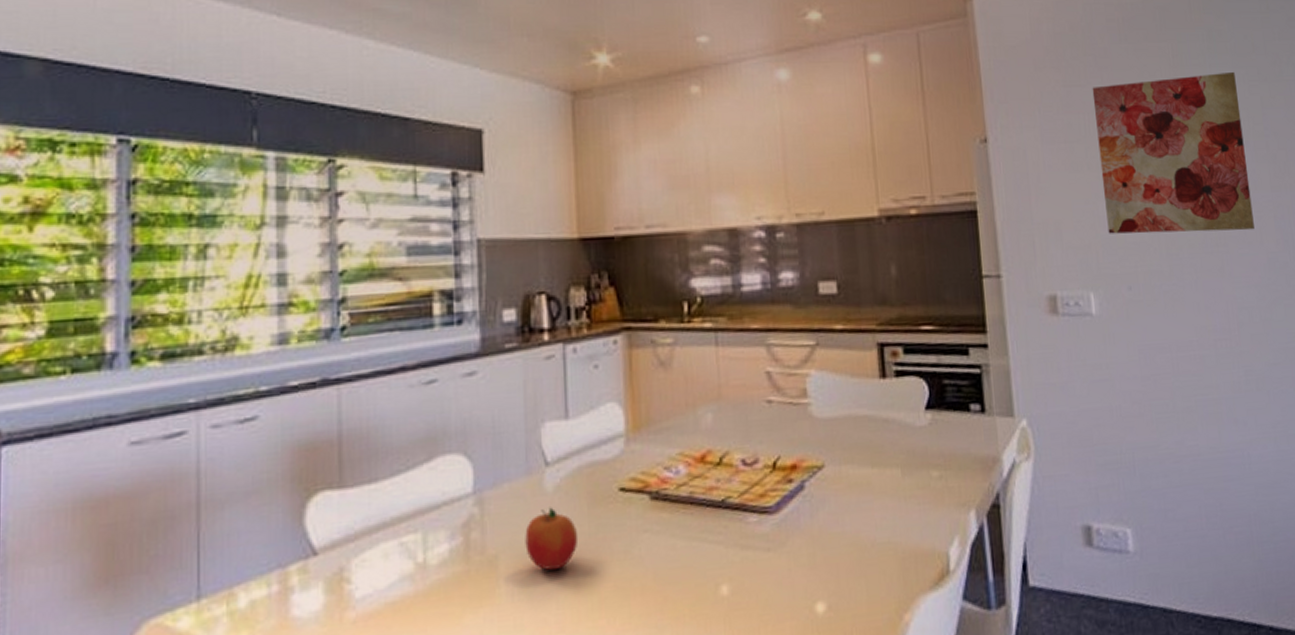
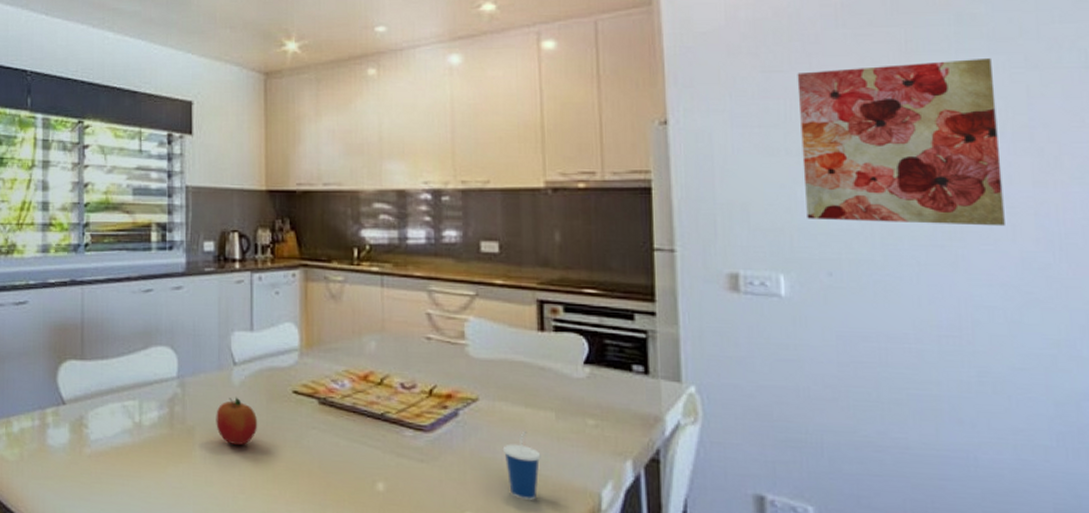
cup: none [851,494,890,575] -> present [502,430,541,500]

